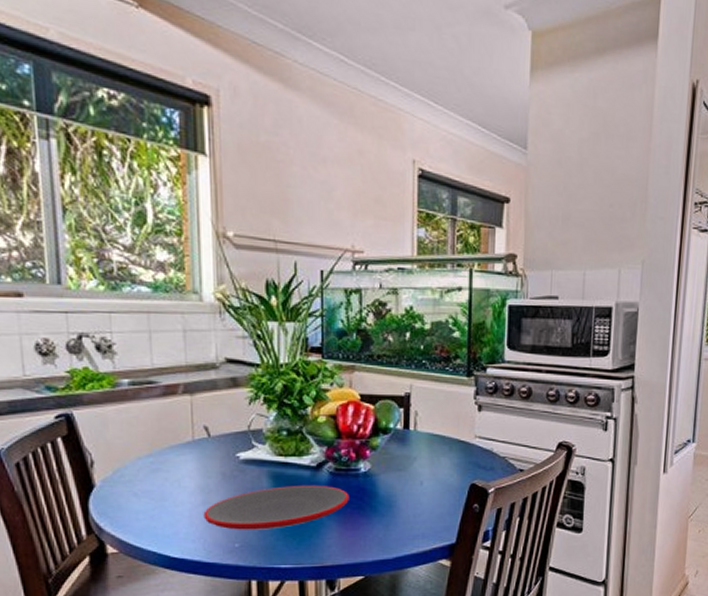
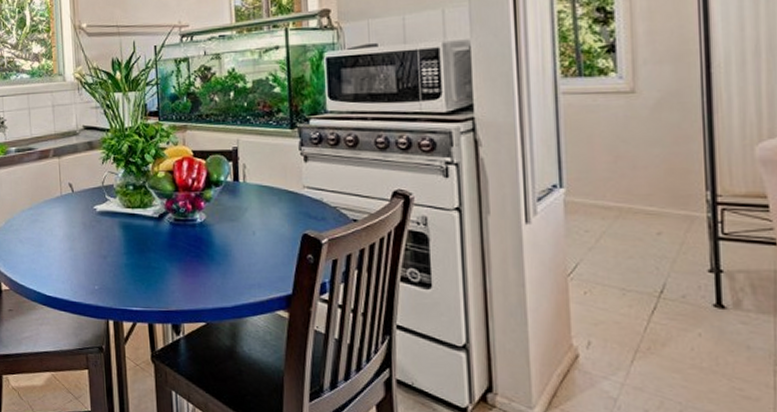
plate: present [203,485,349,530] -> none [70,234,188,274]

